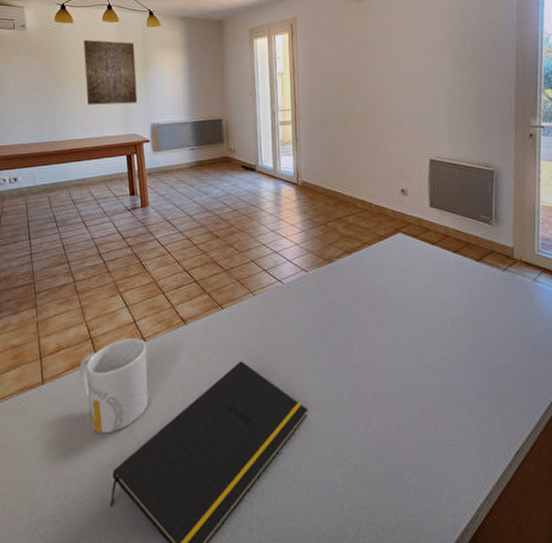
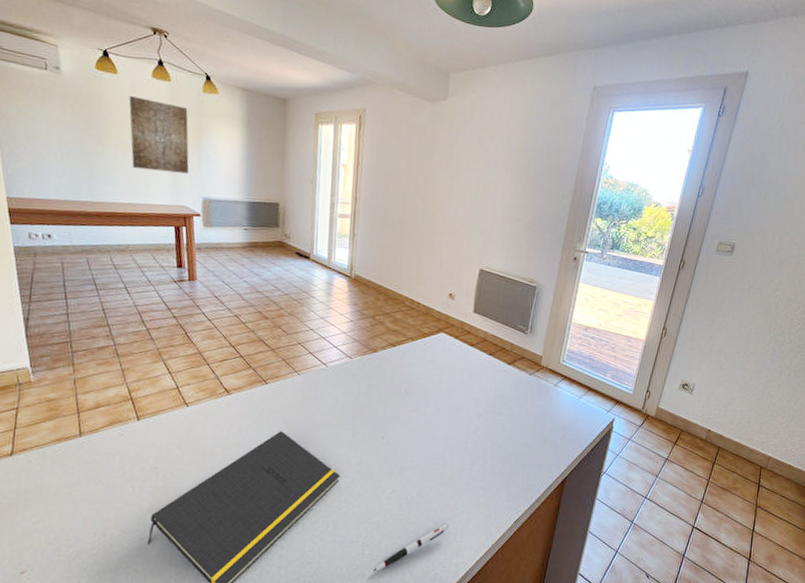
mug: present [78,337,149,434] -> none [118,401,190,484]
pen: none [357,462,437,529] -> present [373,524,449,572]

